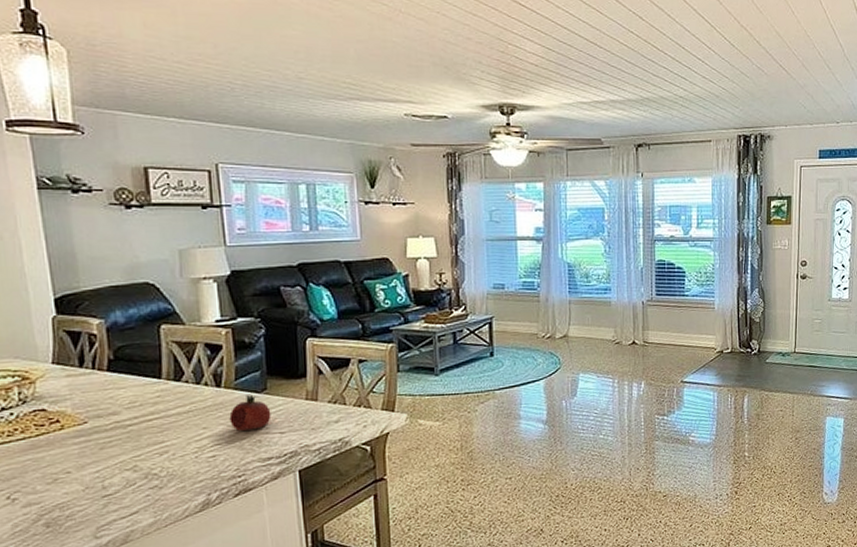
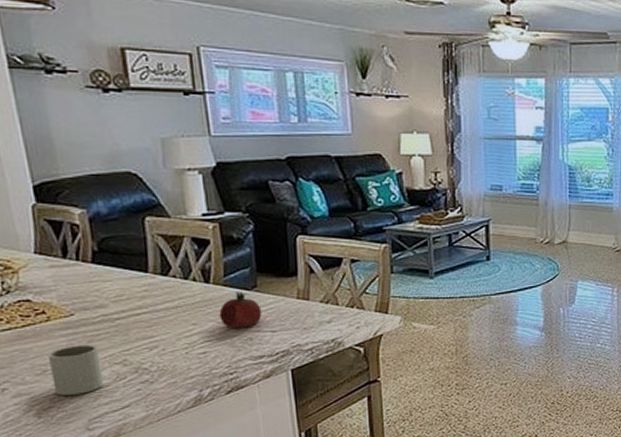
mug: none [59,451,113,504] -> present [47,344,103,395]

